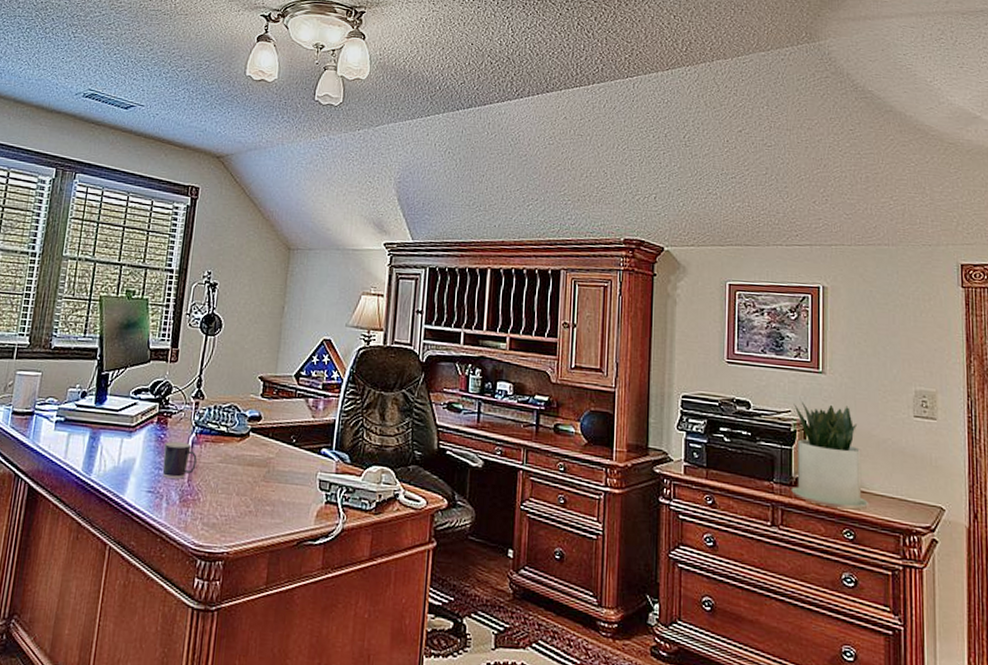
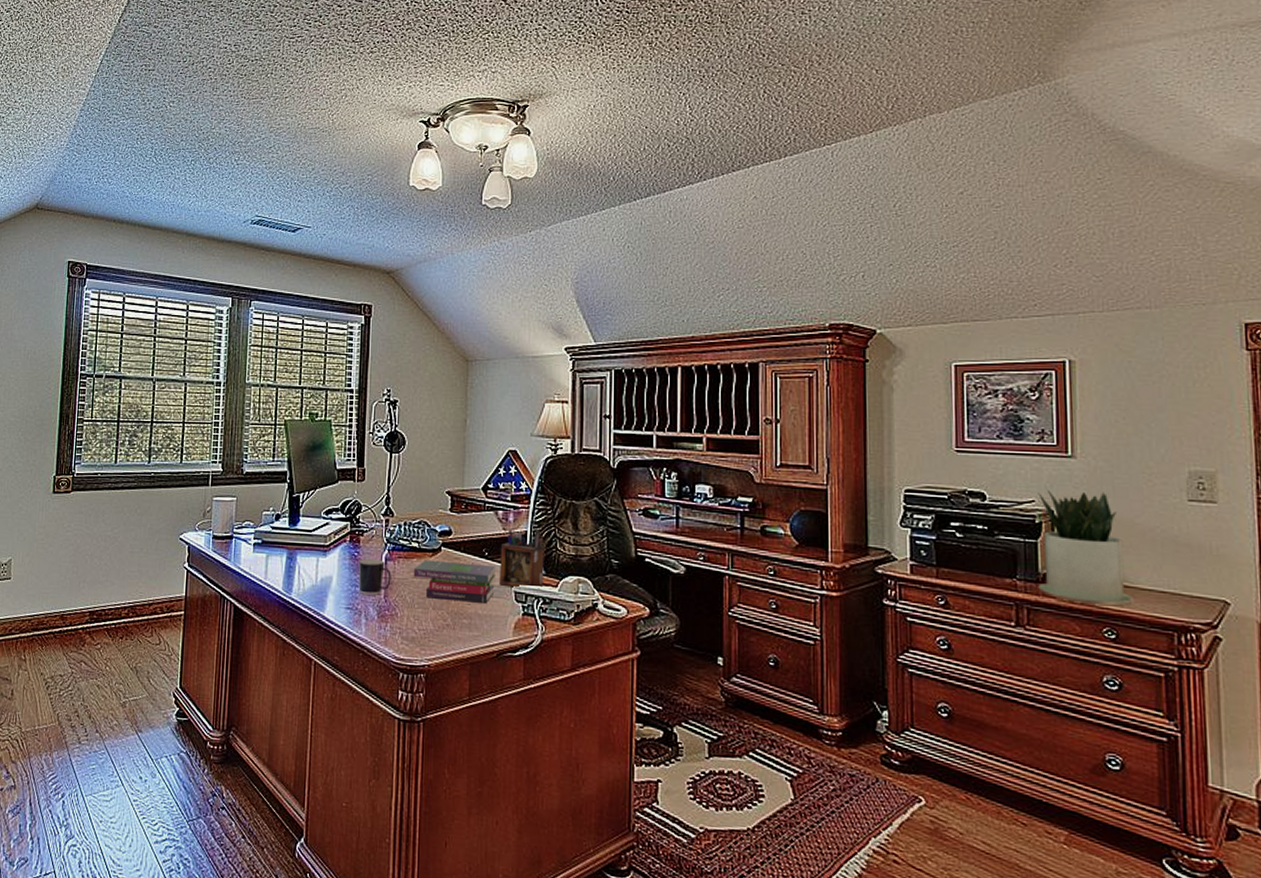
books: none [219,444,302,491] -> present [413,560,495,603]
desk organizer: none [305,416,351,478] -> present [499,528,544,589]

